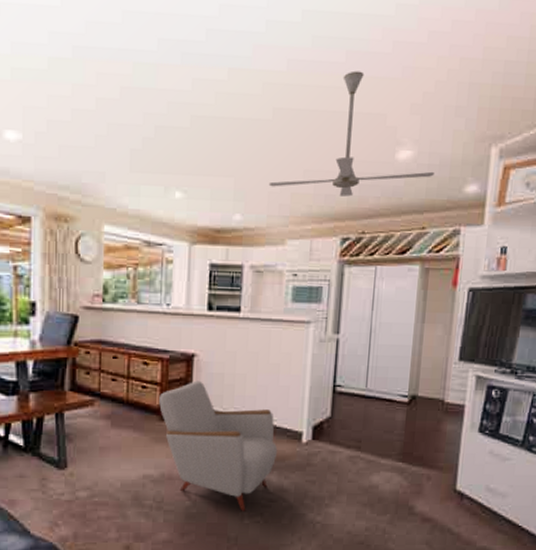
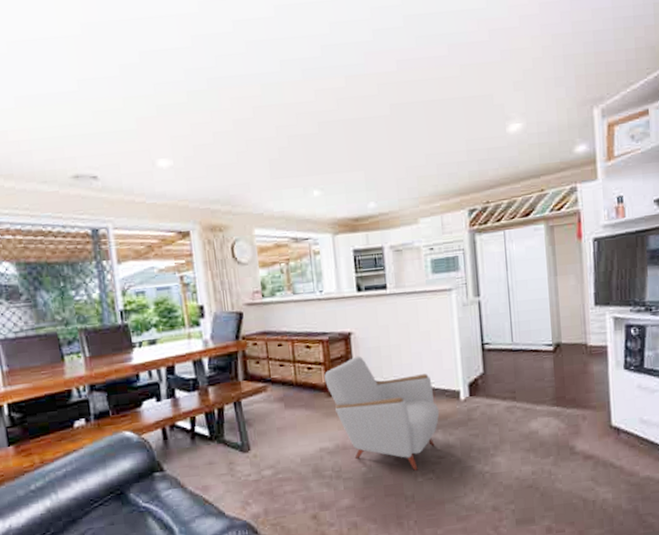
ceiling fan: present [268,70,434,197] -> none [395,60,544,174]

